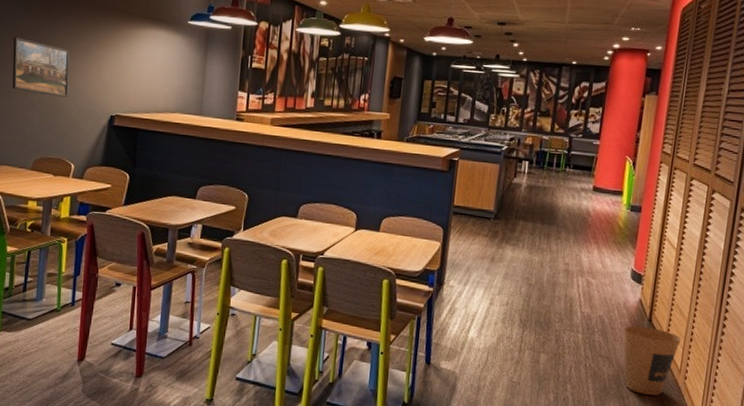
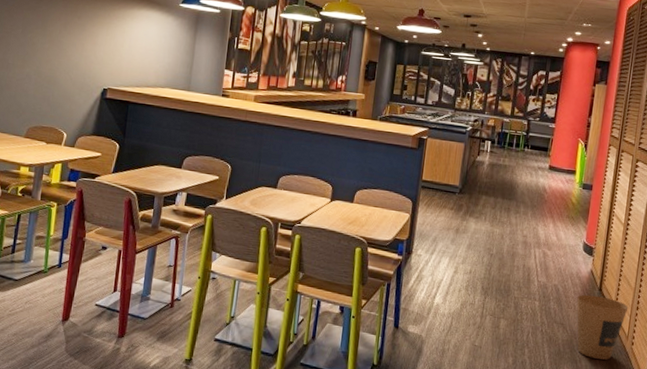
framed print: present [12,37,70,97] -> none [10,12,67,70]

